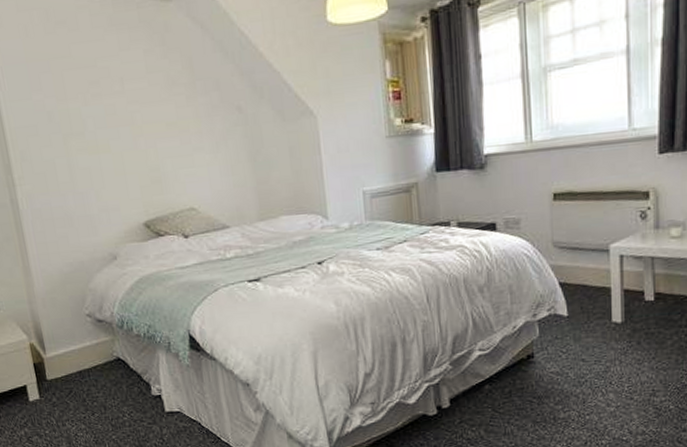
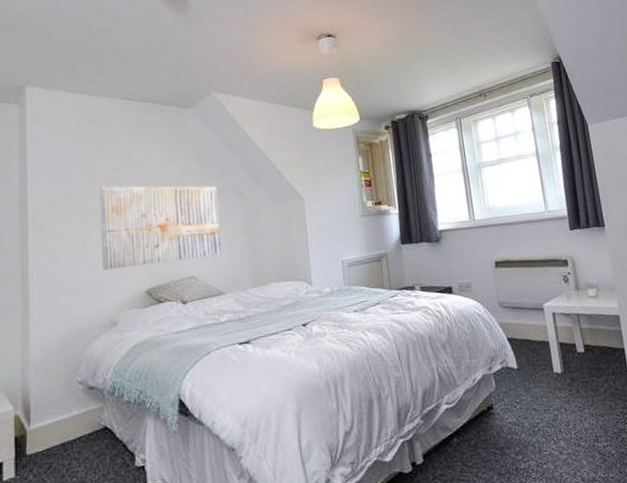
wall art: none [79,101,222,201] -> present [100,186,221,270]

